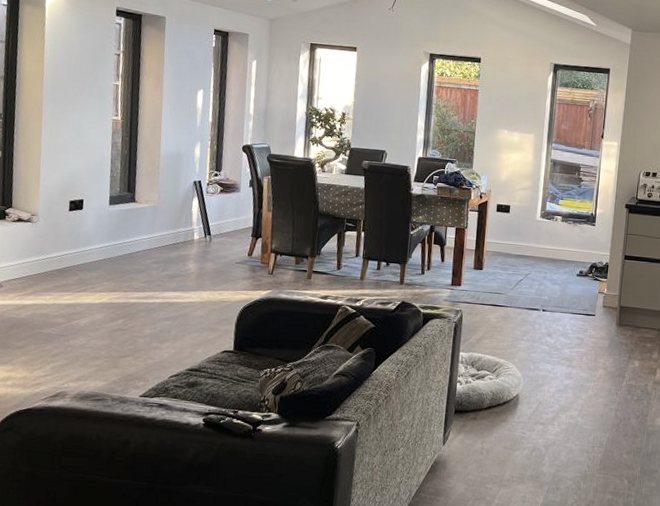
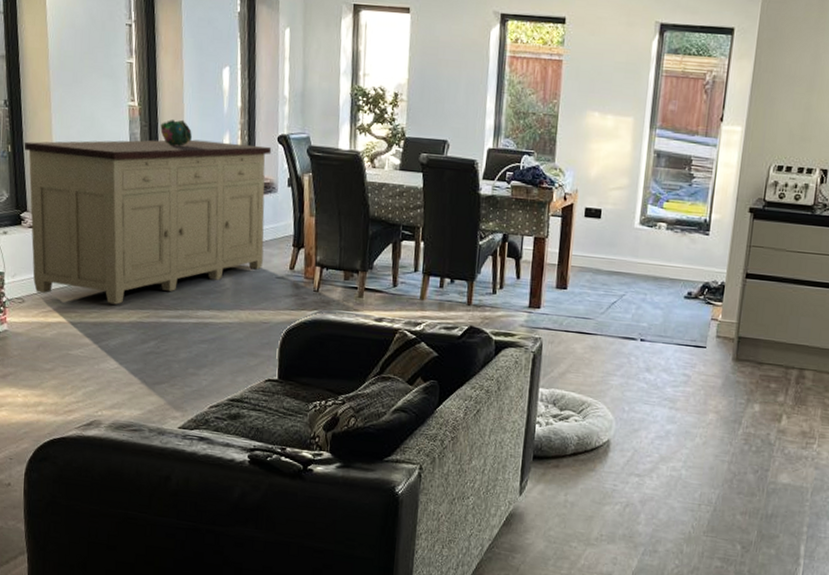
sideboard: none [12,148,237,288] -> present [23,139,272,305]
decorative bowl: none [139,131,168,153] -> present [160,119,192,146]

